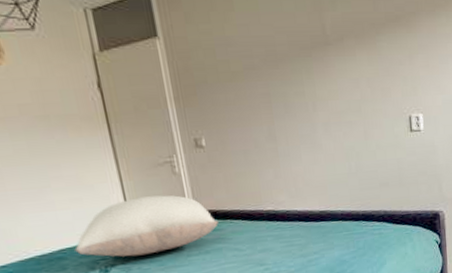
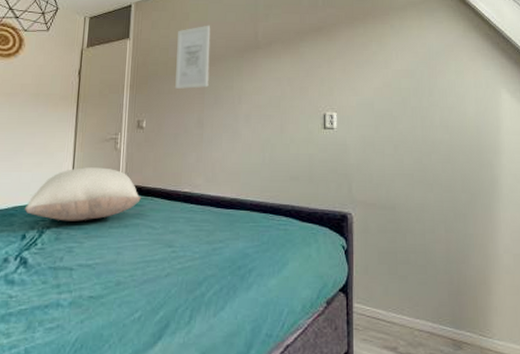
wall art: none [223,16,275,98] -> present [174,25,211,89]

